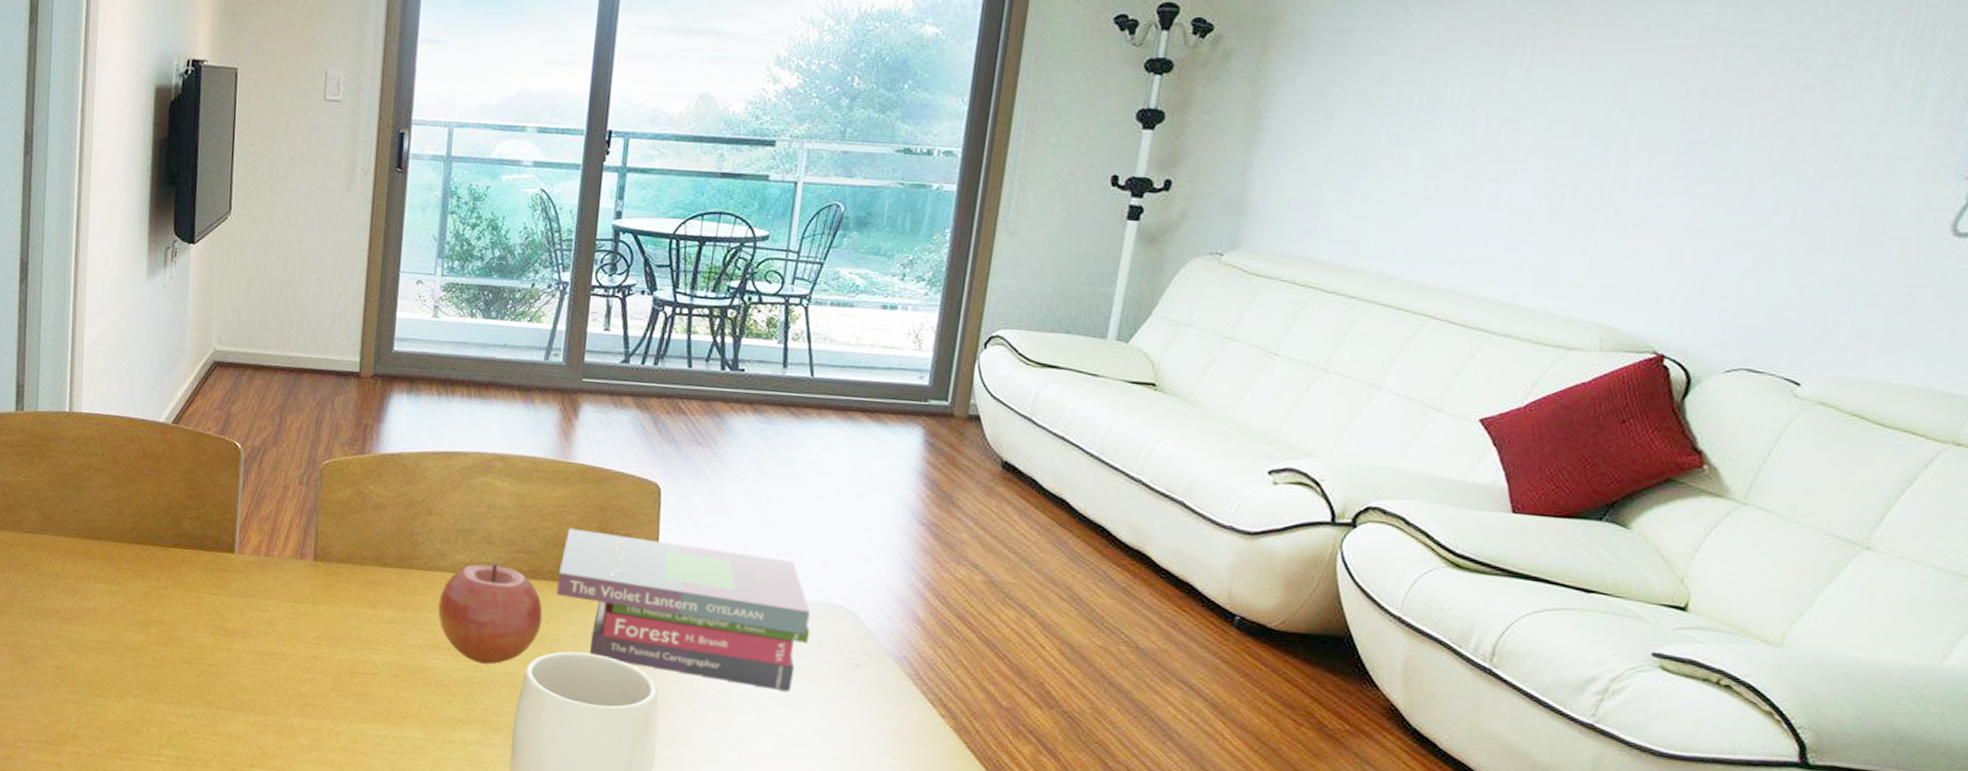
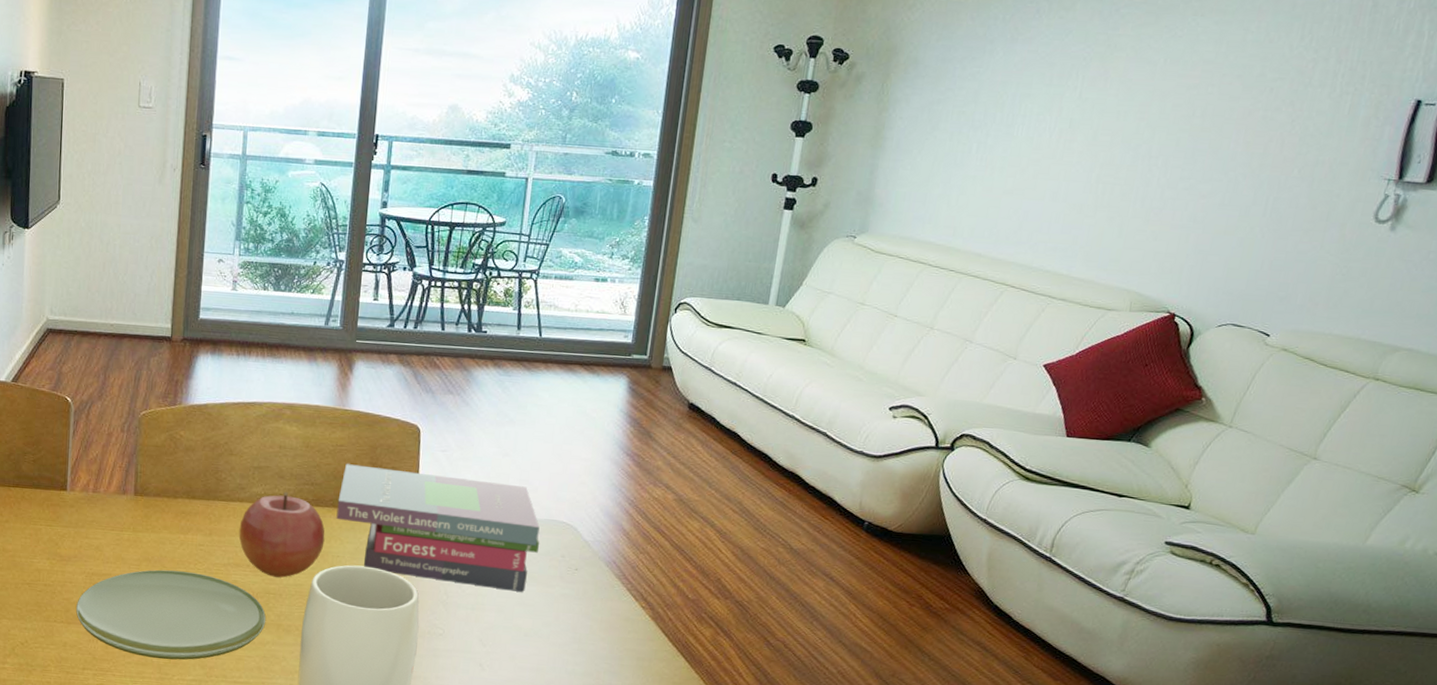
plate: none [244,650,470,760] -> present [76,569,267,660]

